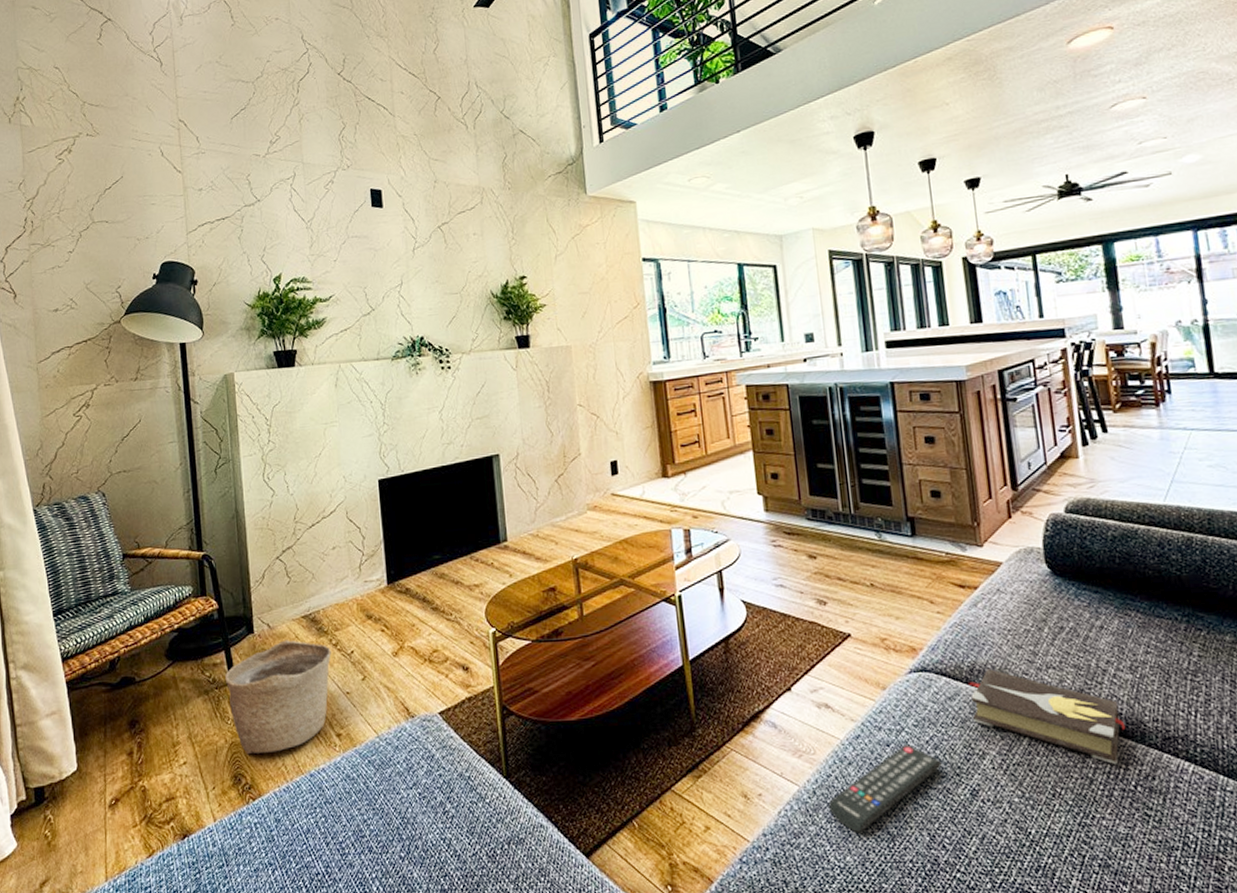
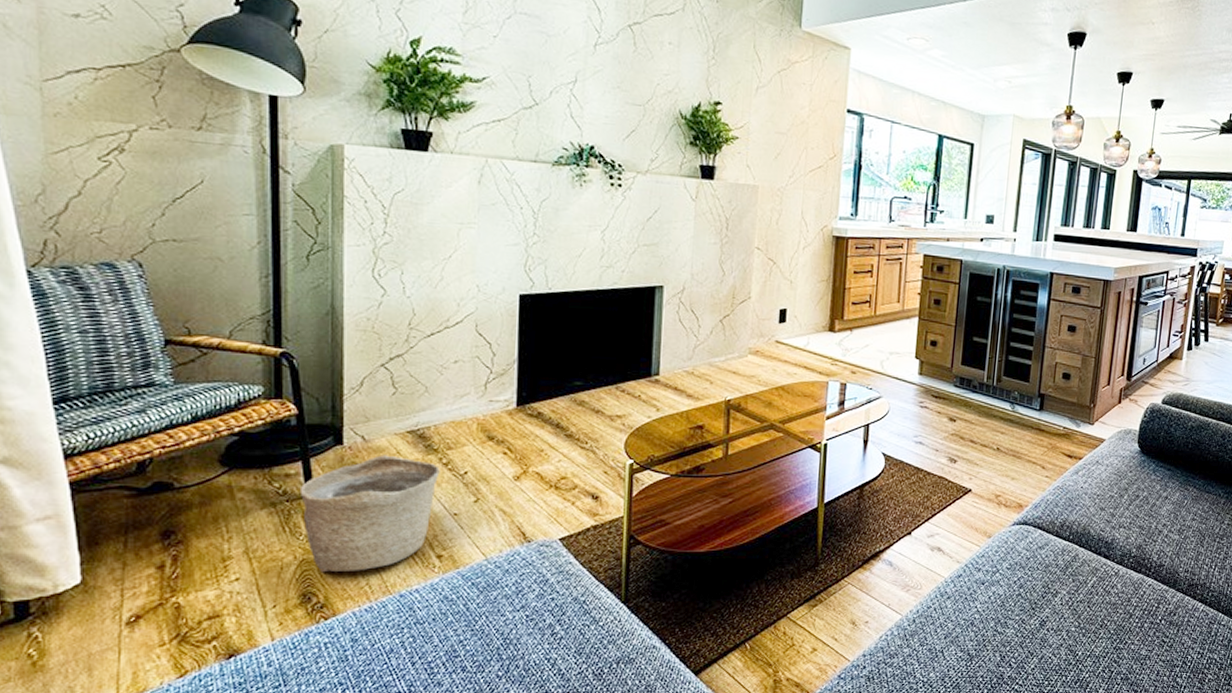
remote control: present [828,744,943,834] -> none [923,583,1024,655]
hardback book: present [968,669,1126,764] -> none [1055,525,1165,603]

